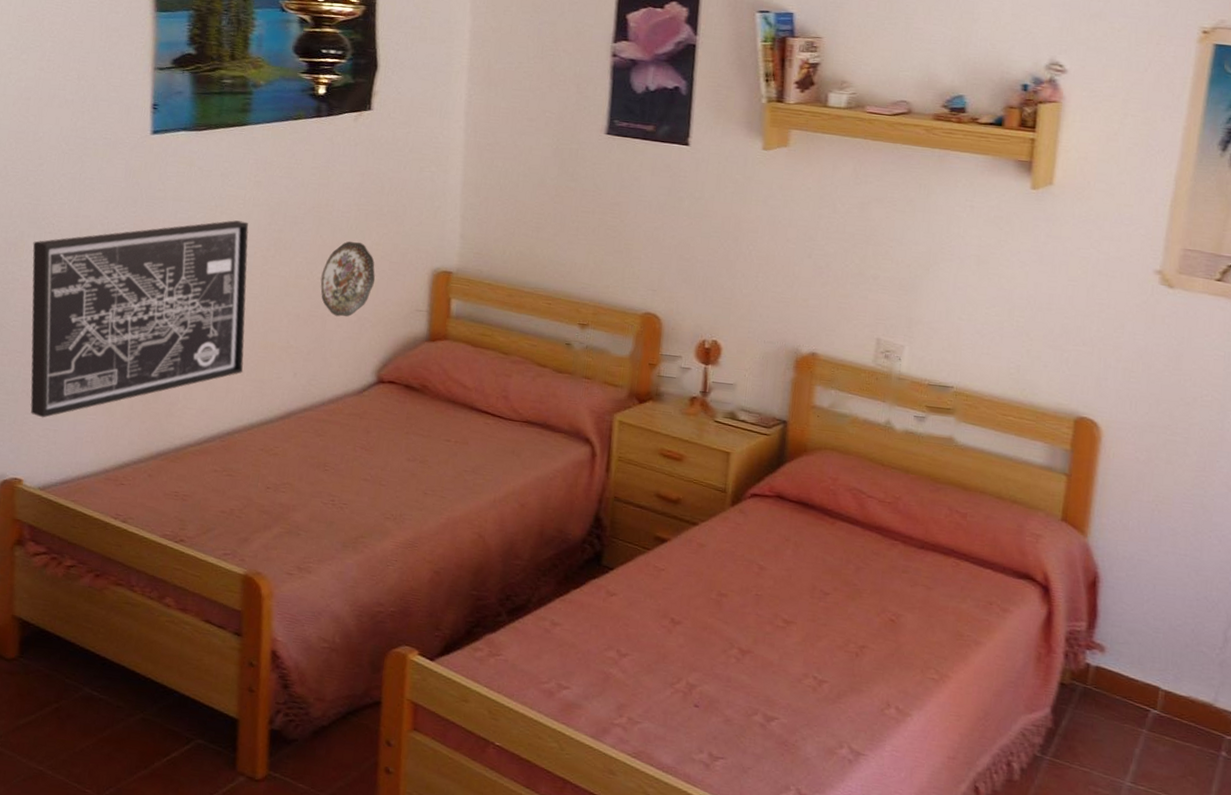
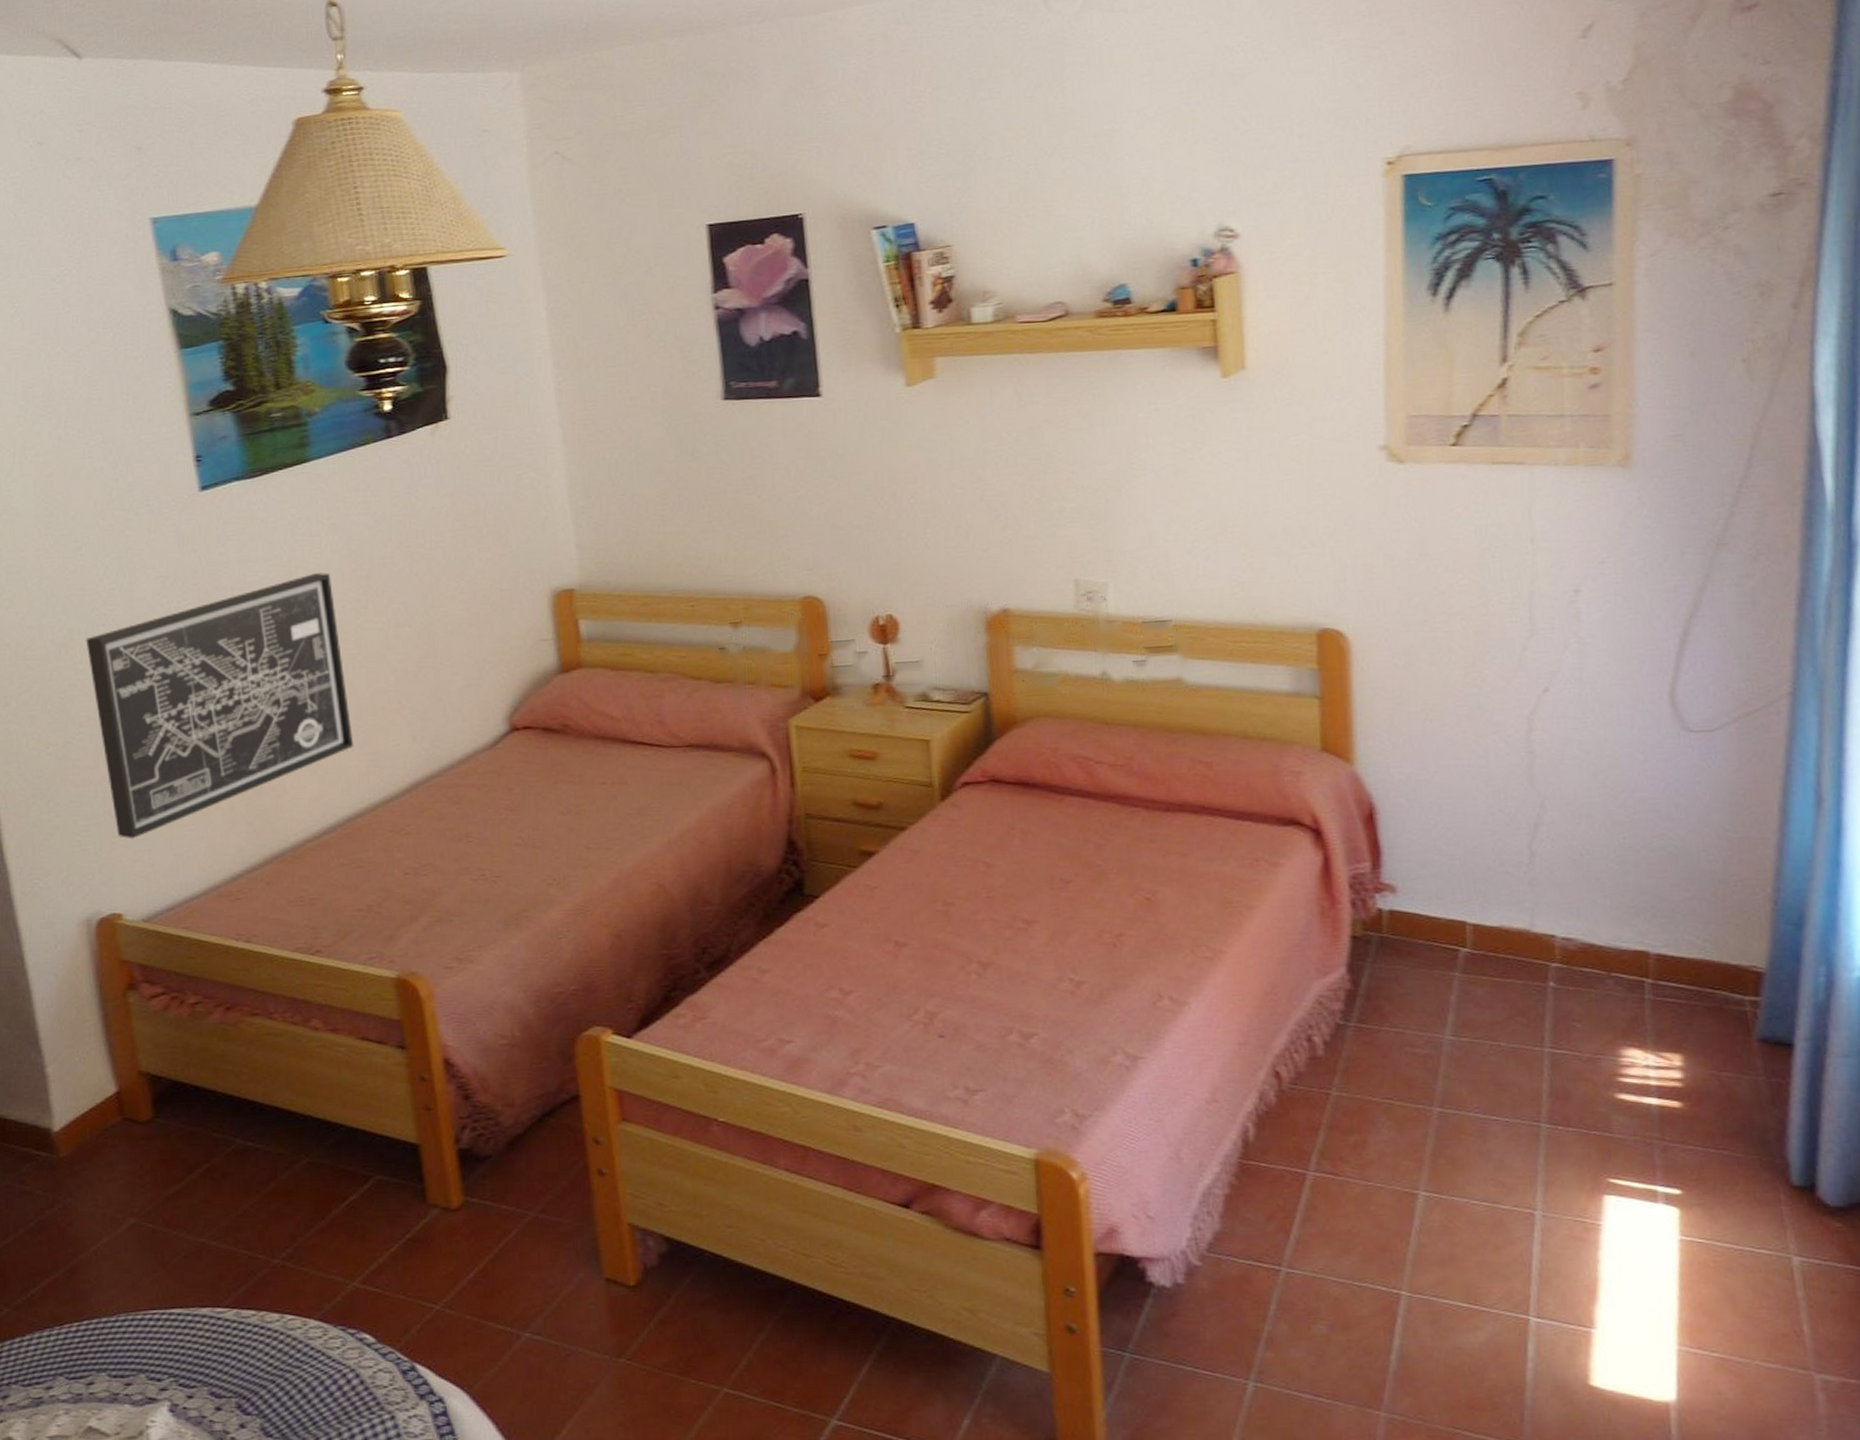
decorative plate: present [320,241,376,317] -> none [424,573,488,663]

